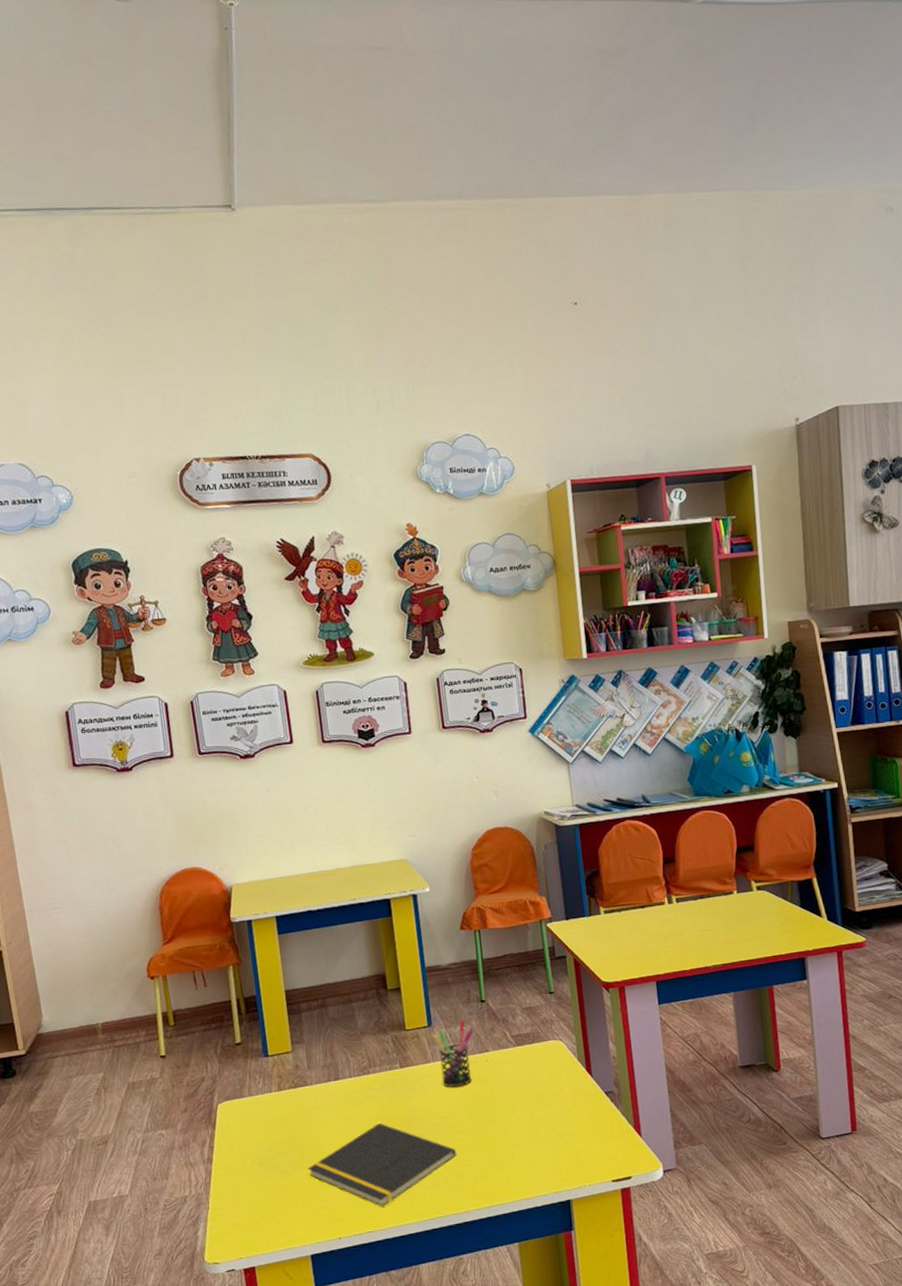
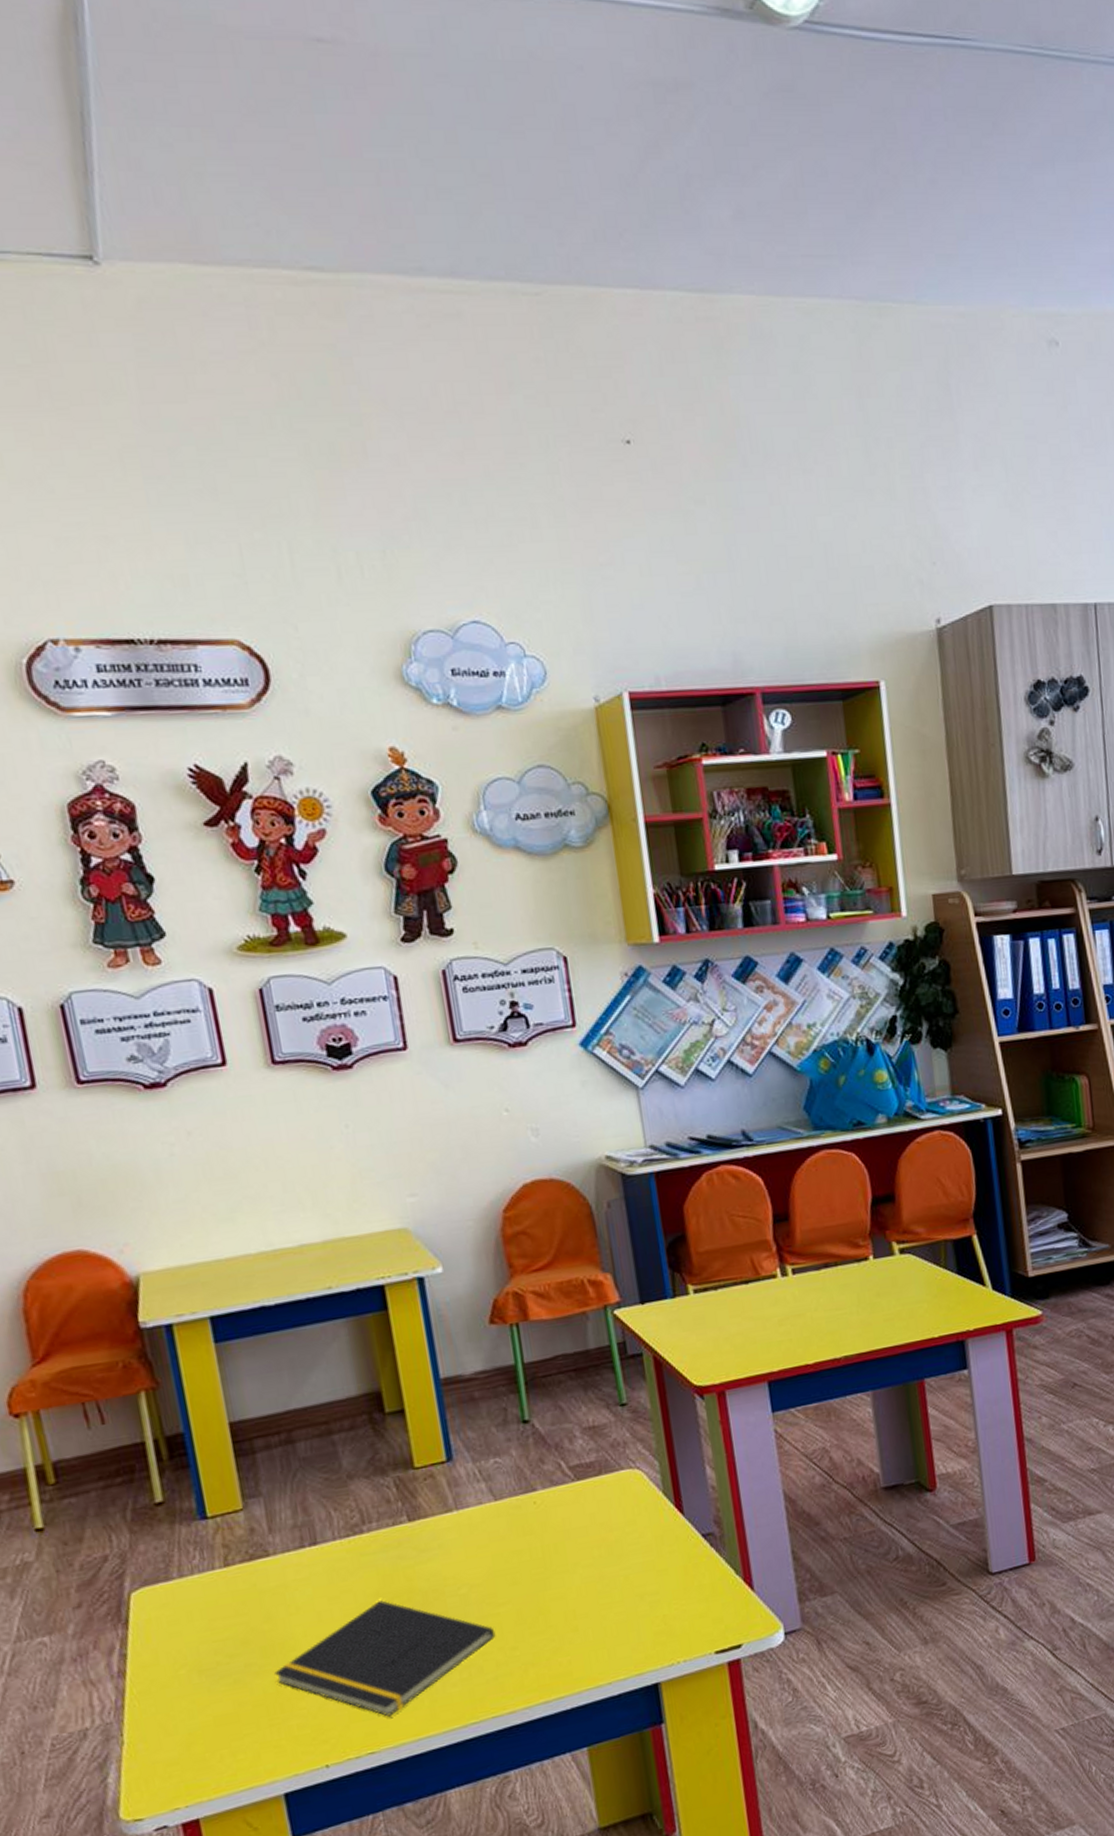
pen holder: present [433,1020,474,1088] -> none [455,1449,515,1544]

